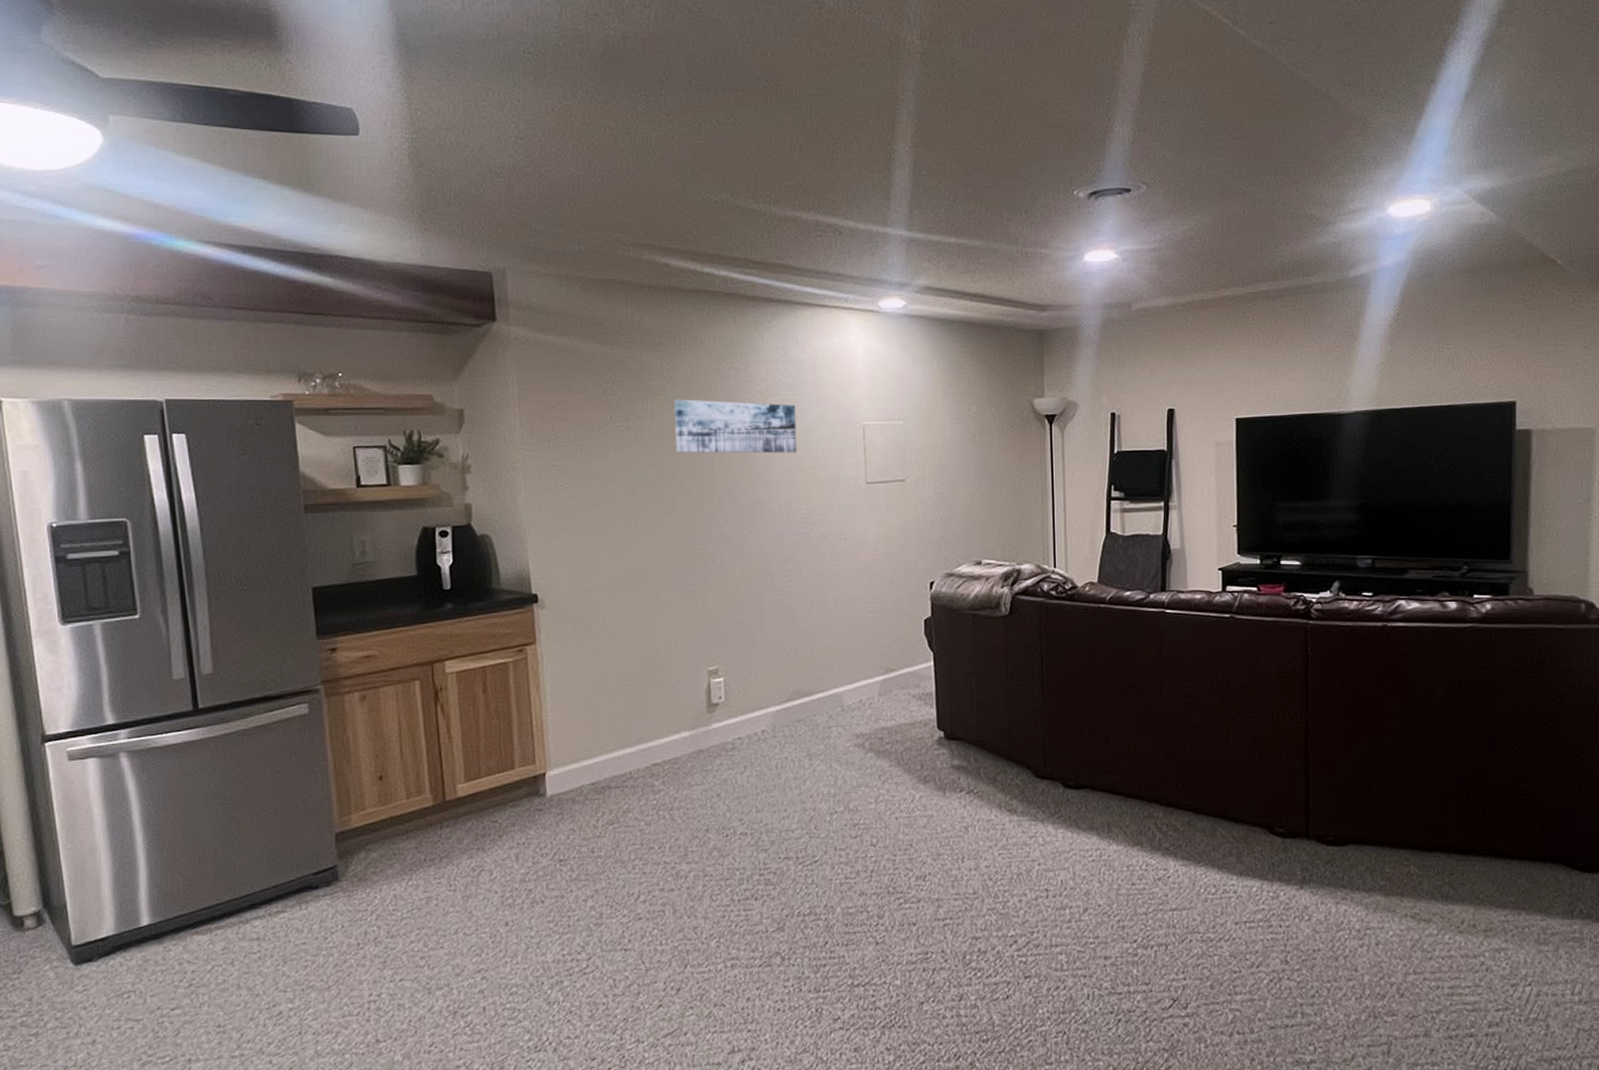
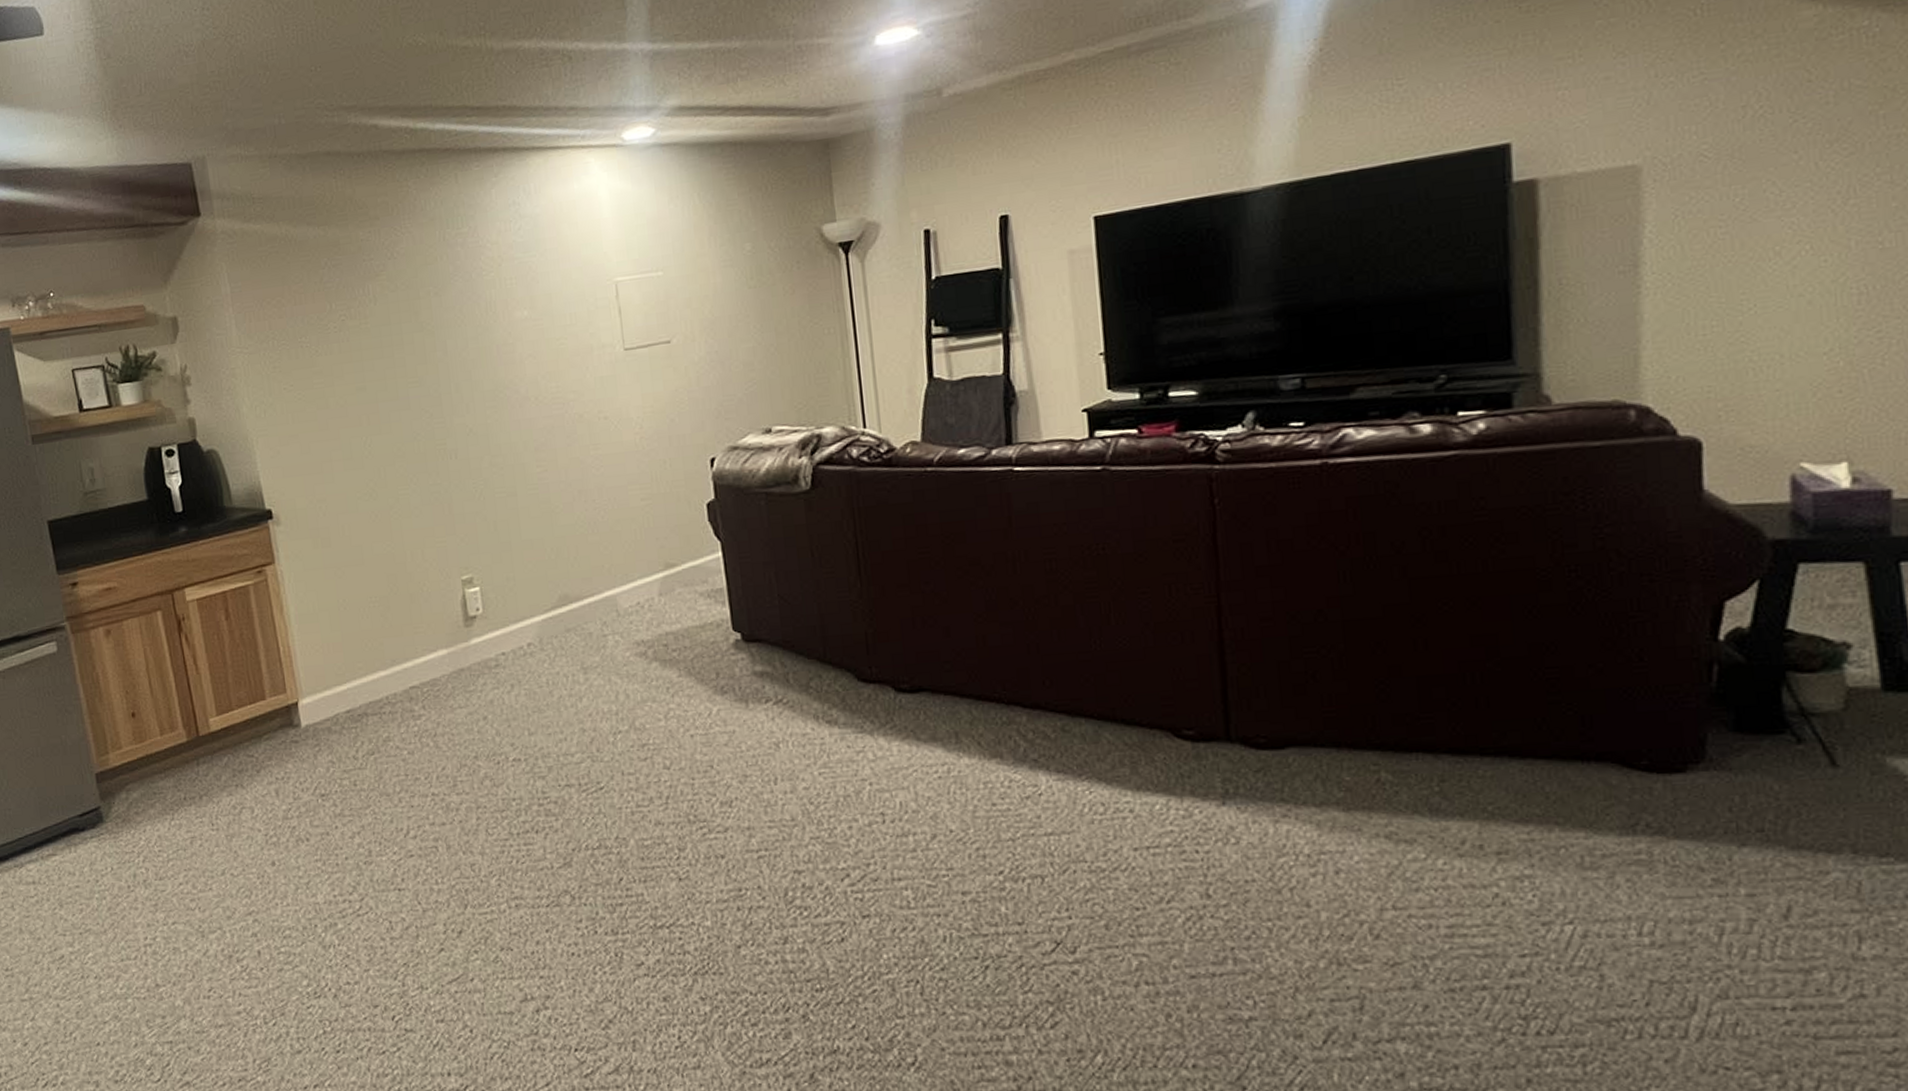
wall art: present [674,399,797,454] -> none [397,267,541,339]

